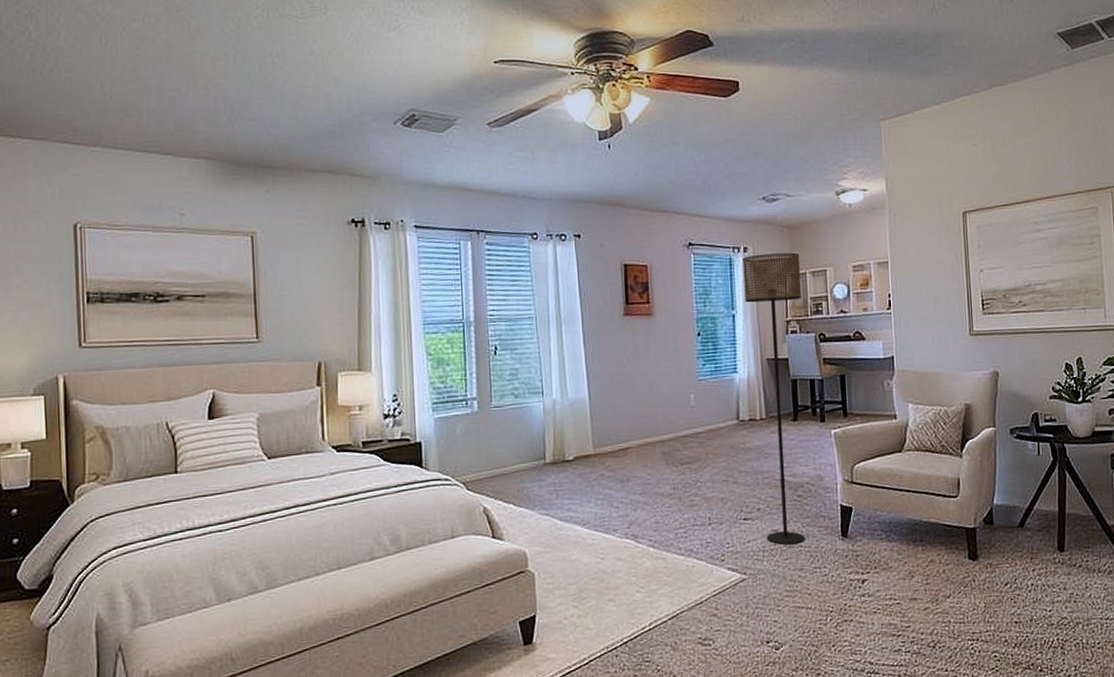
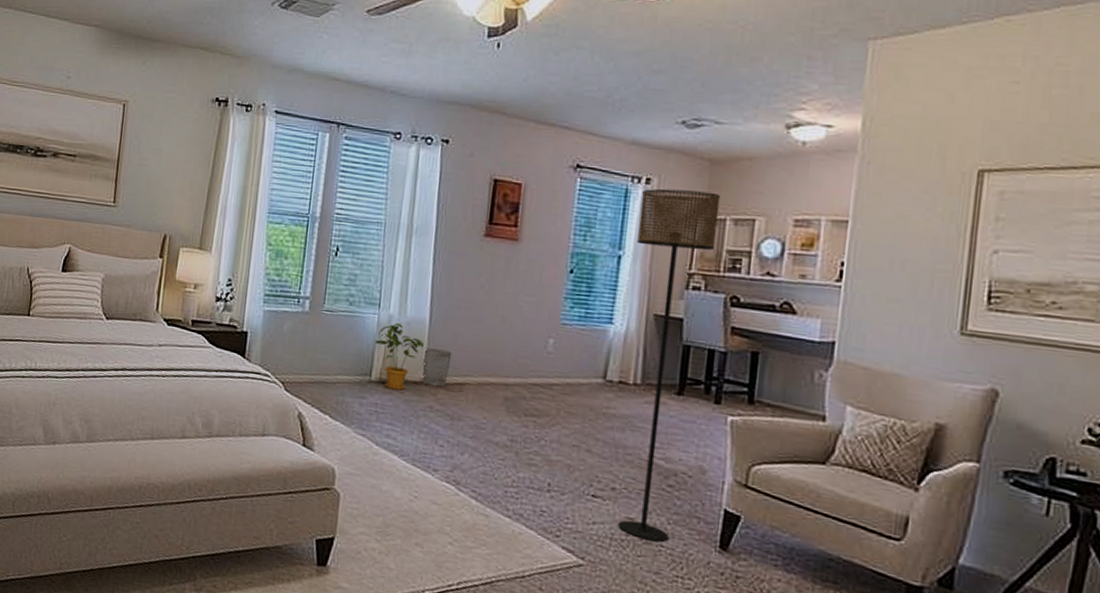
house plant: none [544,406,588,467] -> present [375,323,425,390]
wastebasket: none [588,422,613,457] -> present [422,347,452,388]

